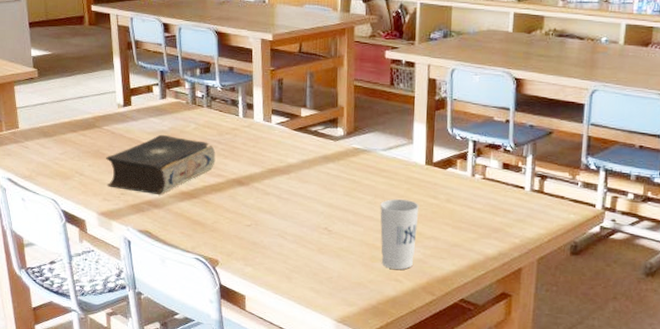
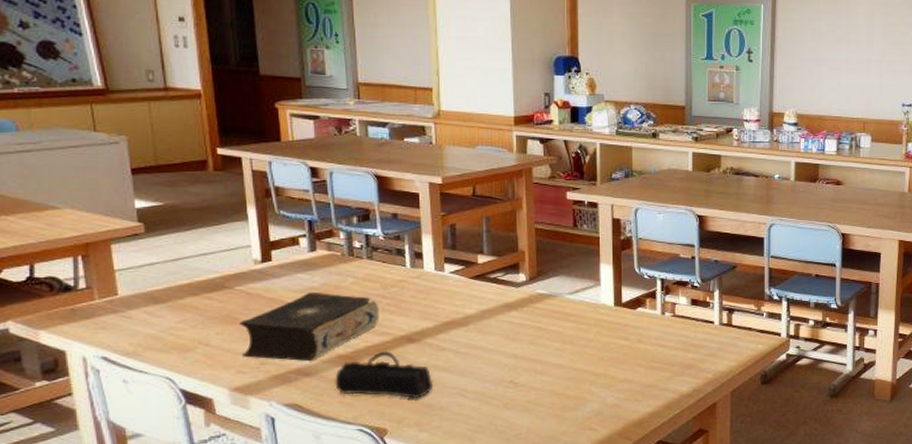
pencil case: none [178,191,259,236] -> present [335,351,434,399]
cup: present [380,198,419,270] -> none [569,343,610,417]

